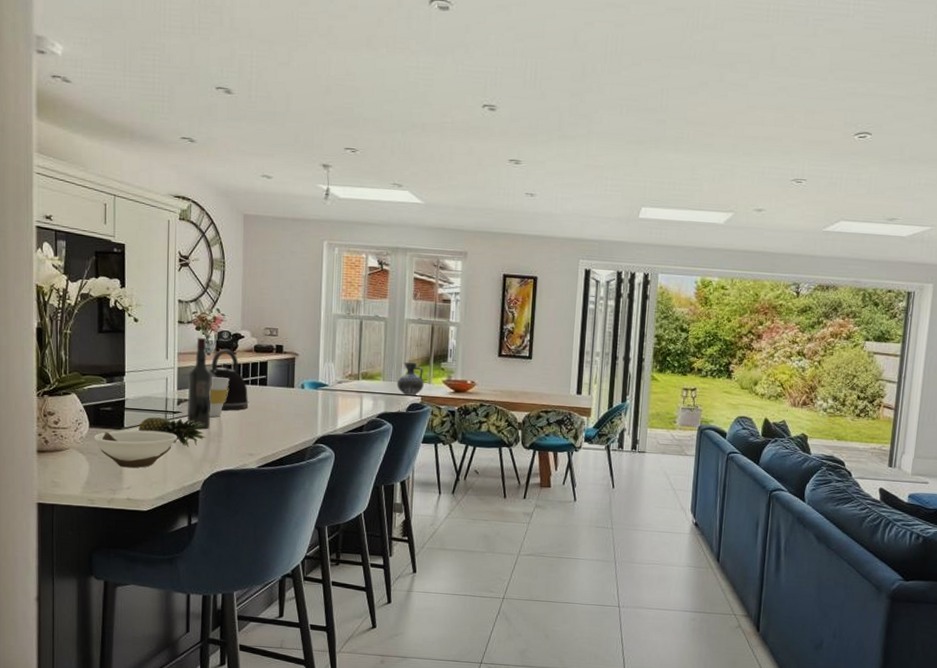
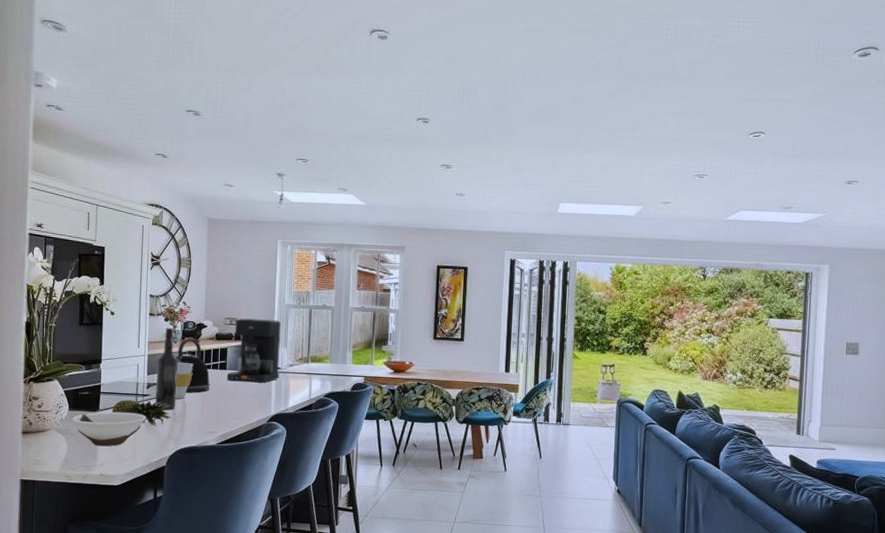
coffee maker: none [268,328,328,401] -> present [227,318,281,383]
ceramic jug: present [396,361,424,396] -> none [342,345,367,377]

